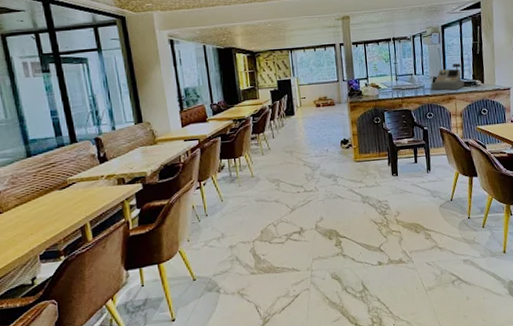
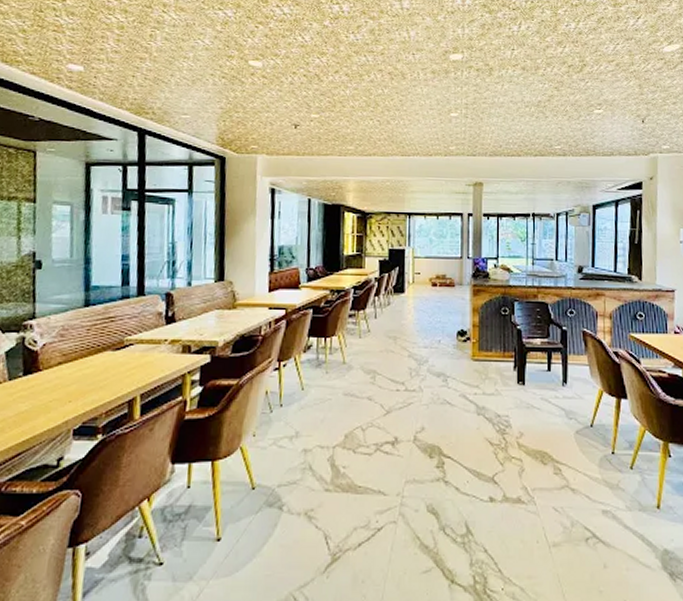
cash register: present [431,63,465,91] -> none [575,252,617,286]

